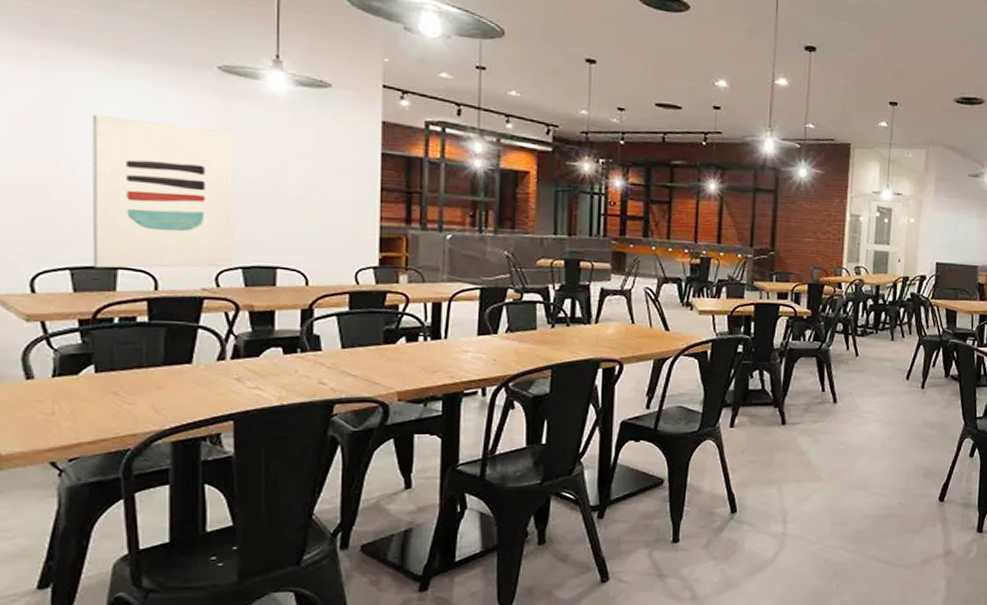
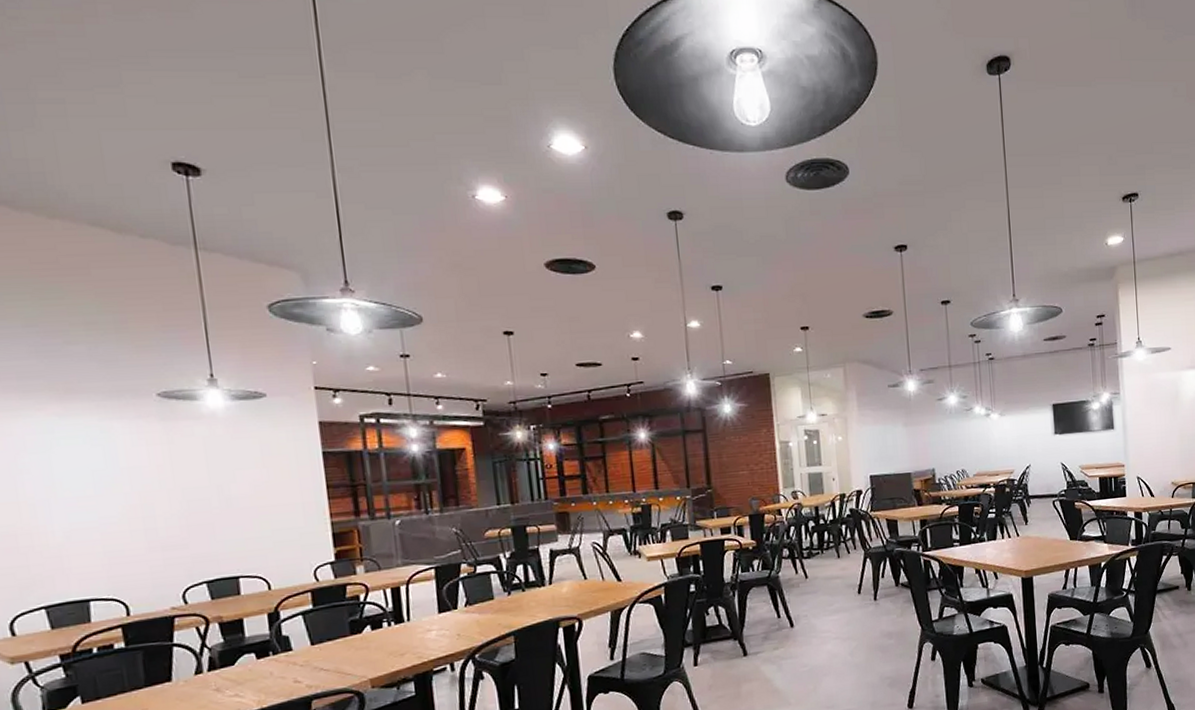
wall art: present [92,114,233,269] -> none [46,454,198,604]

